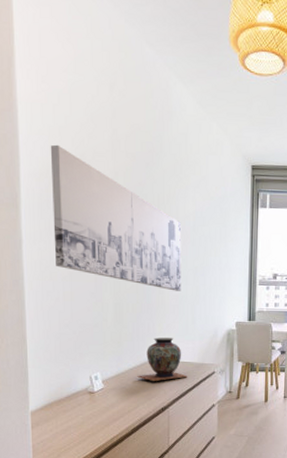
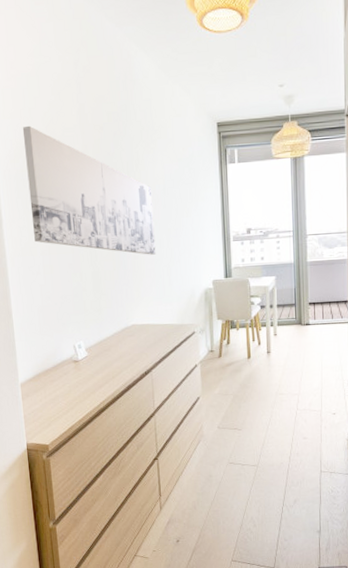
decorative vase: present [137,337,188,381] -> none [119,301,168,346]

